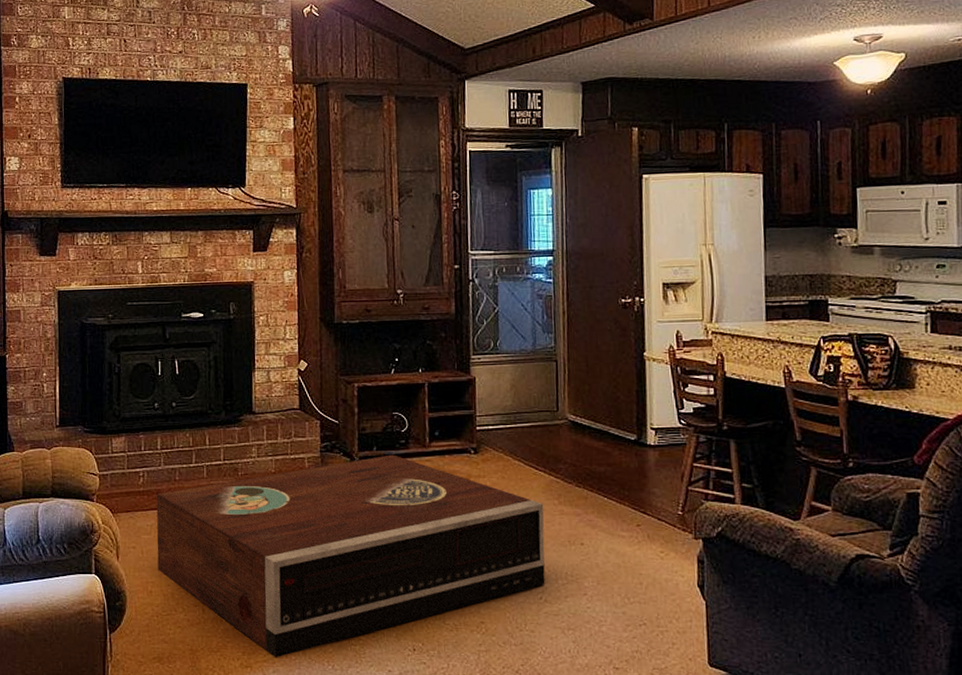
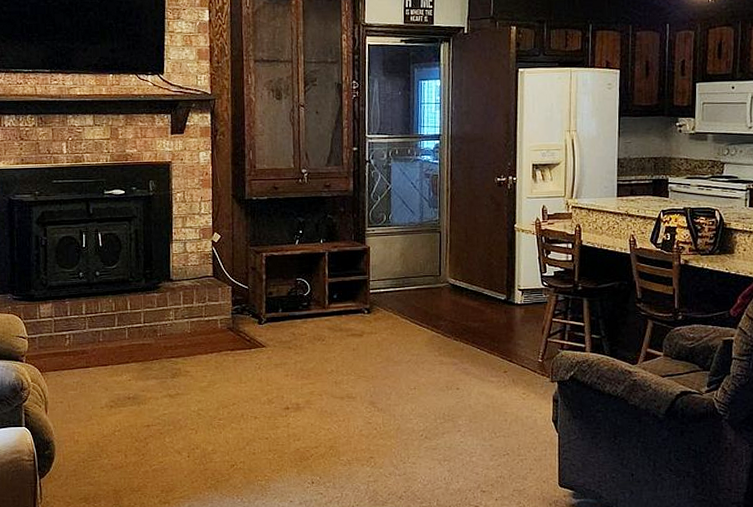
stereo: present [156,454,546,658] -> none [81,315,427,495]

